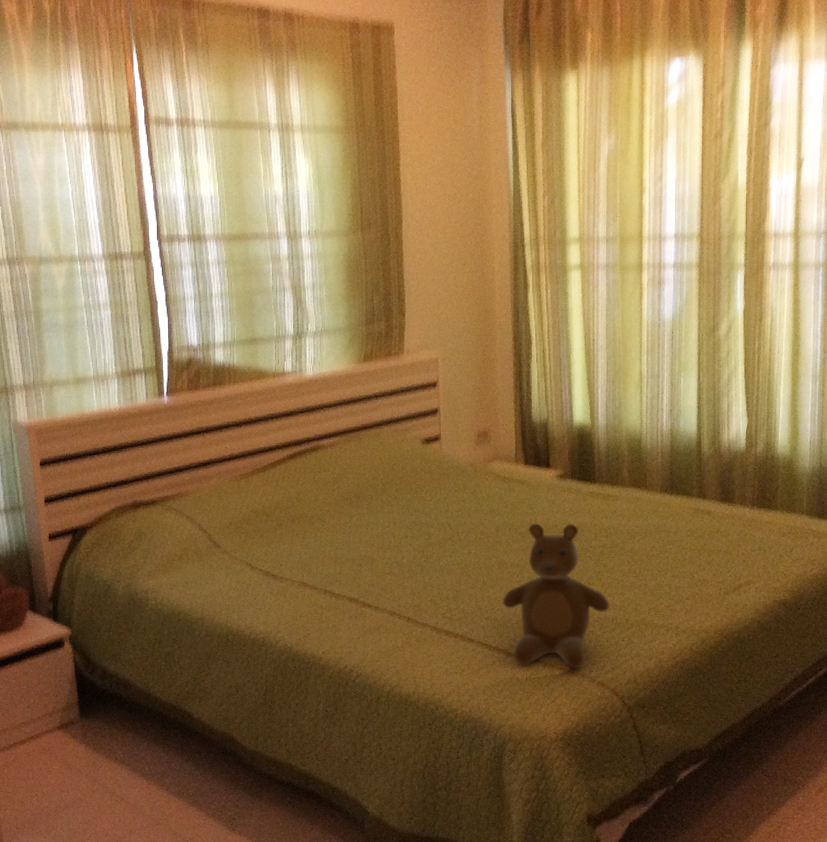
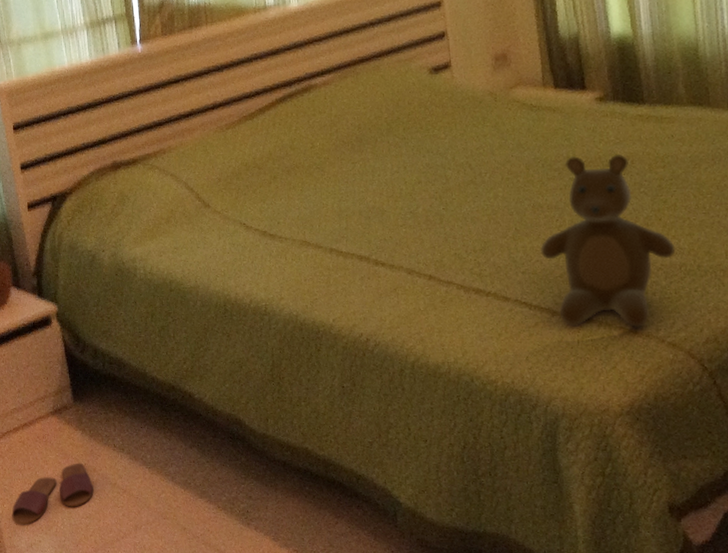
slippers: none [13,773,93,829] -> present [12,462,94,525]

